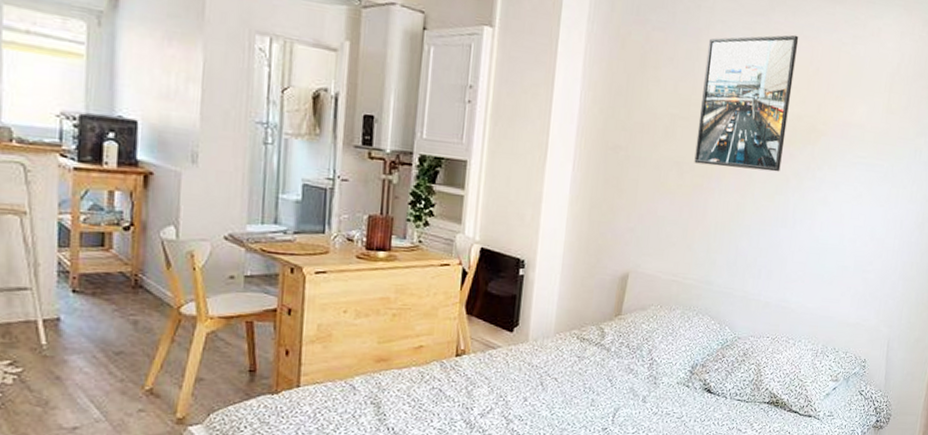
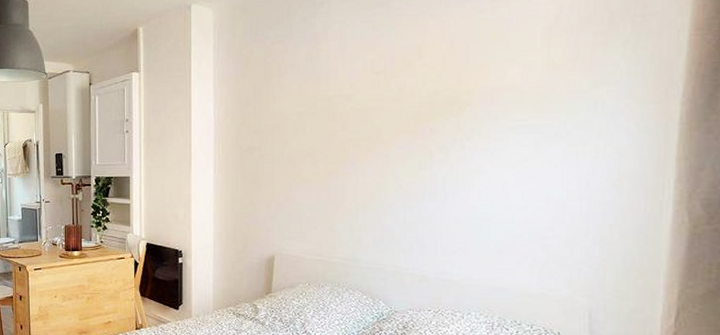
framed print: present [694,35,799,172] -> none [326,15,425,152]

